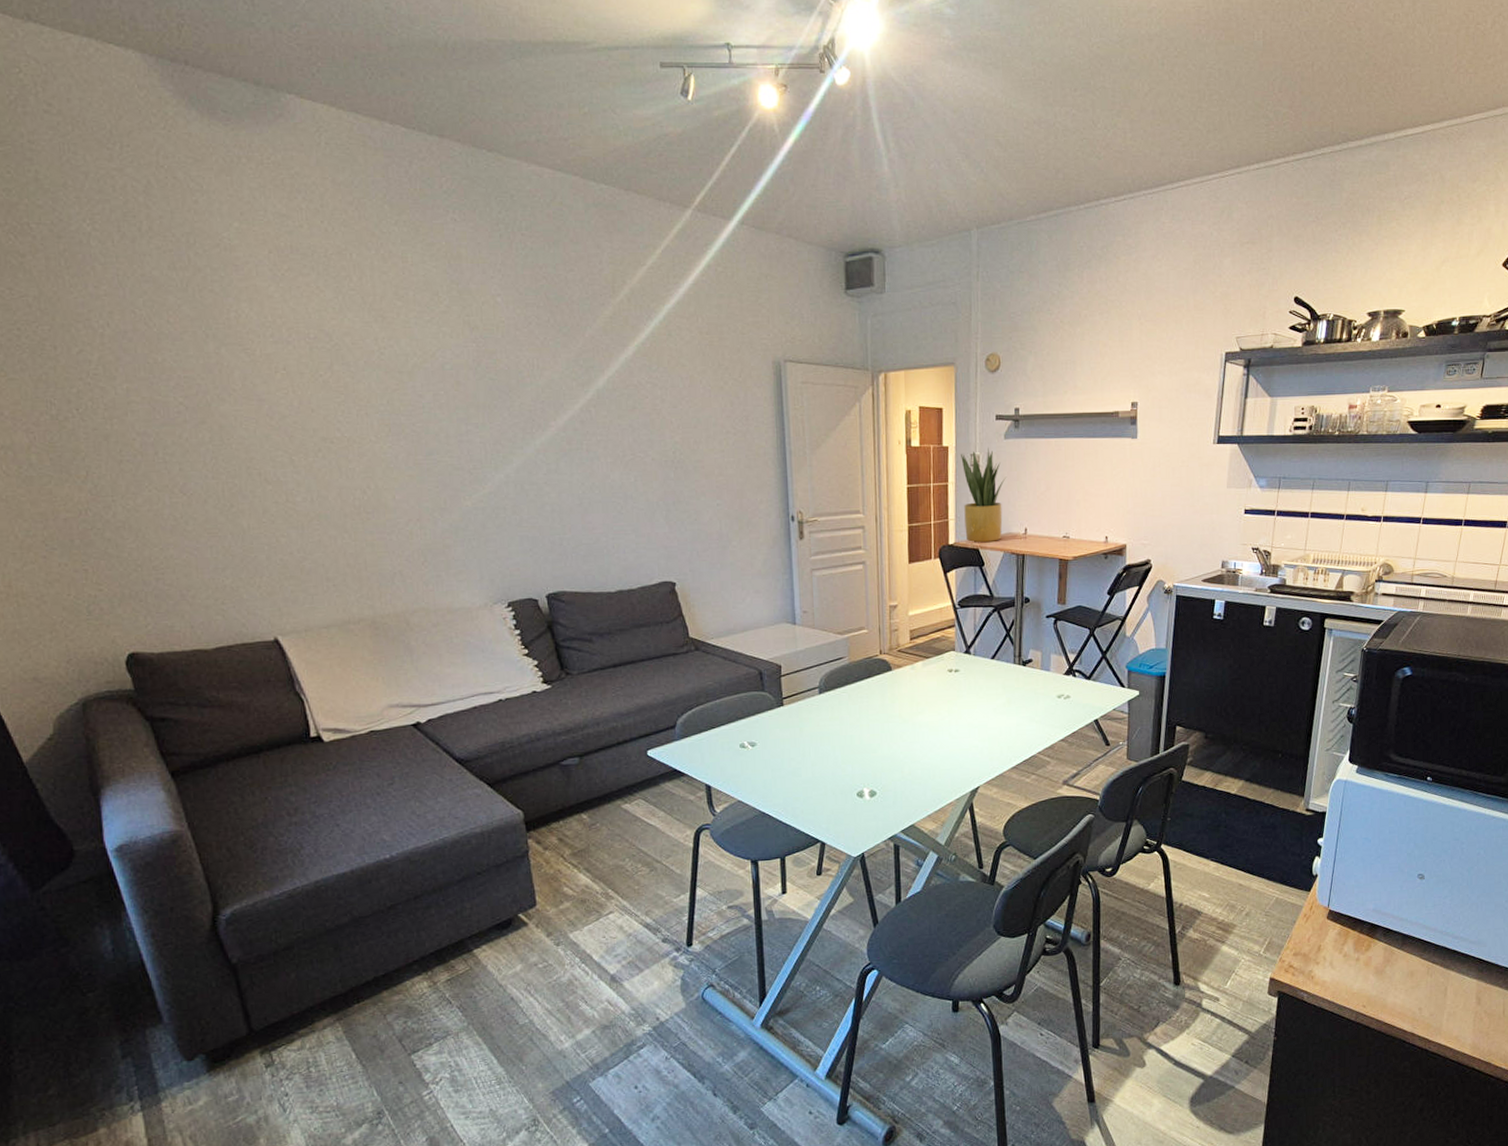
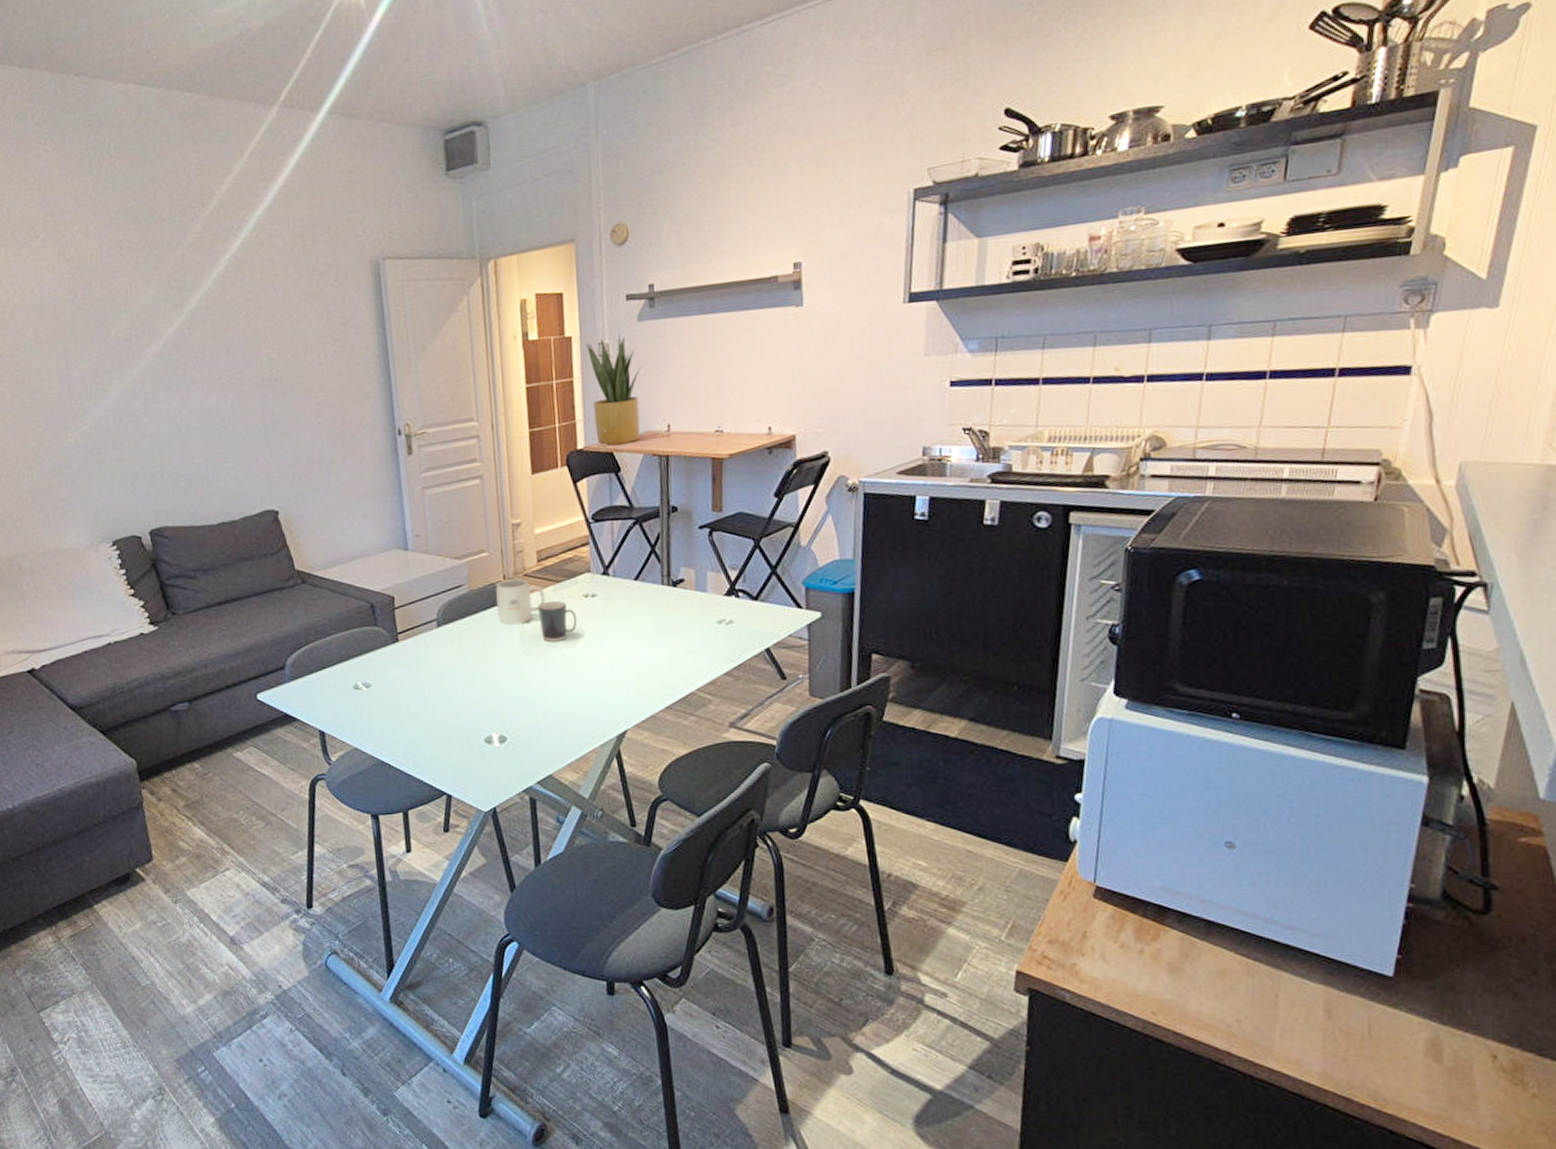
mug: none [872,654,916,694] -> present [495,579,546,625]
mug: none [908,674,942,709] -> present [537,601,578,642]

